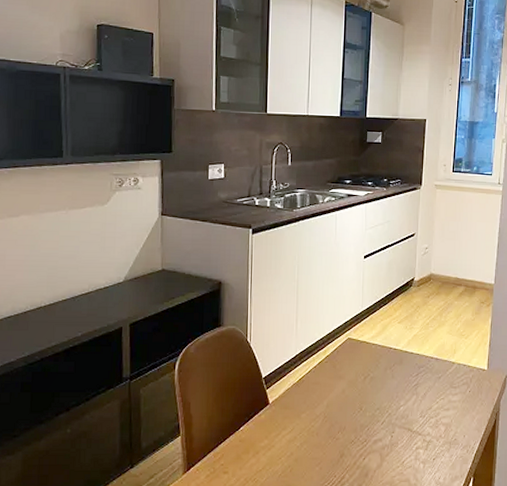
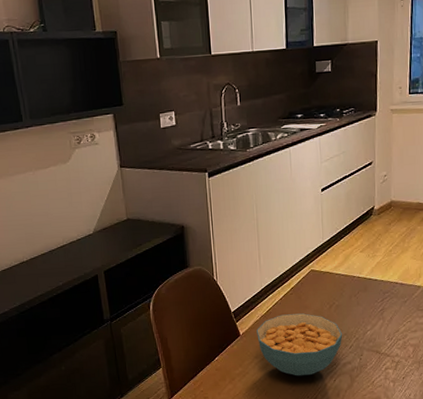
cereal bowl: none [287,384,376,452] -> present [257,313,343,376]

